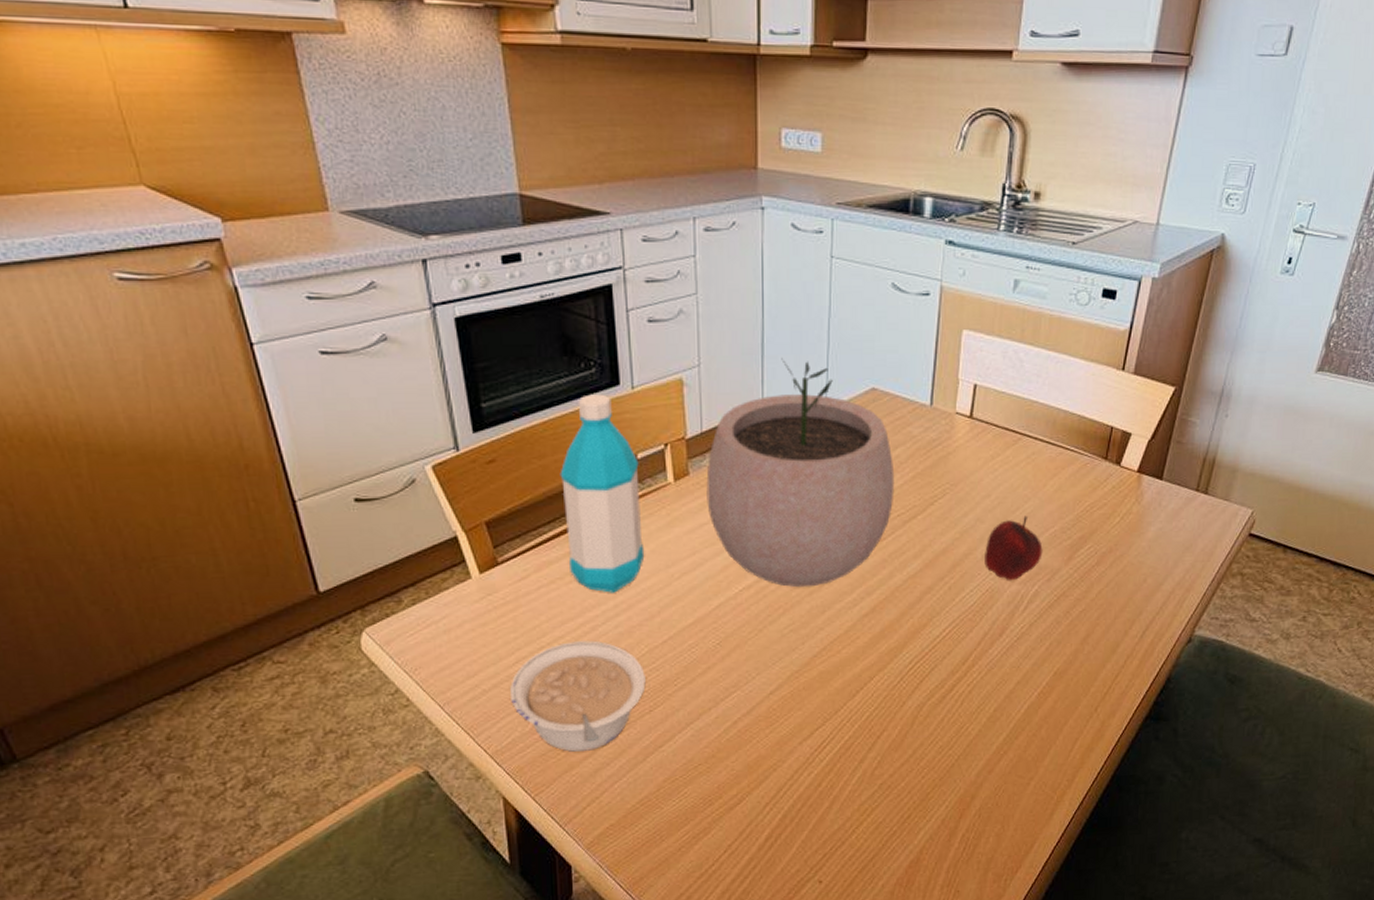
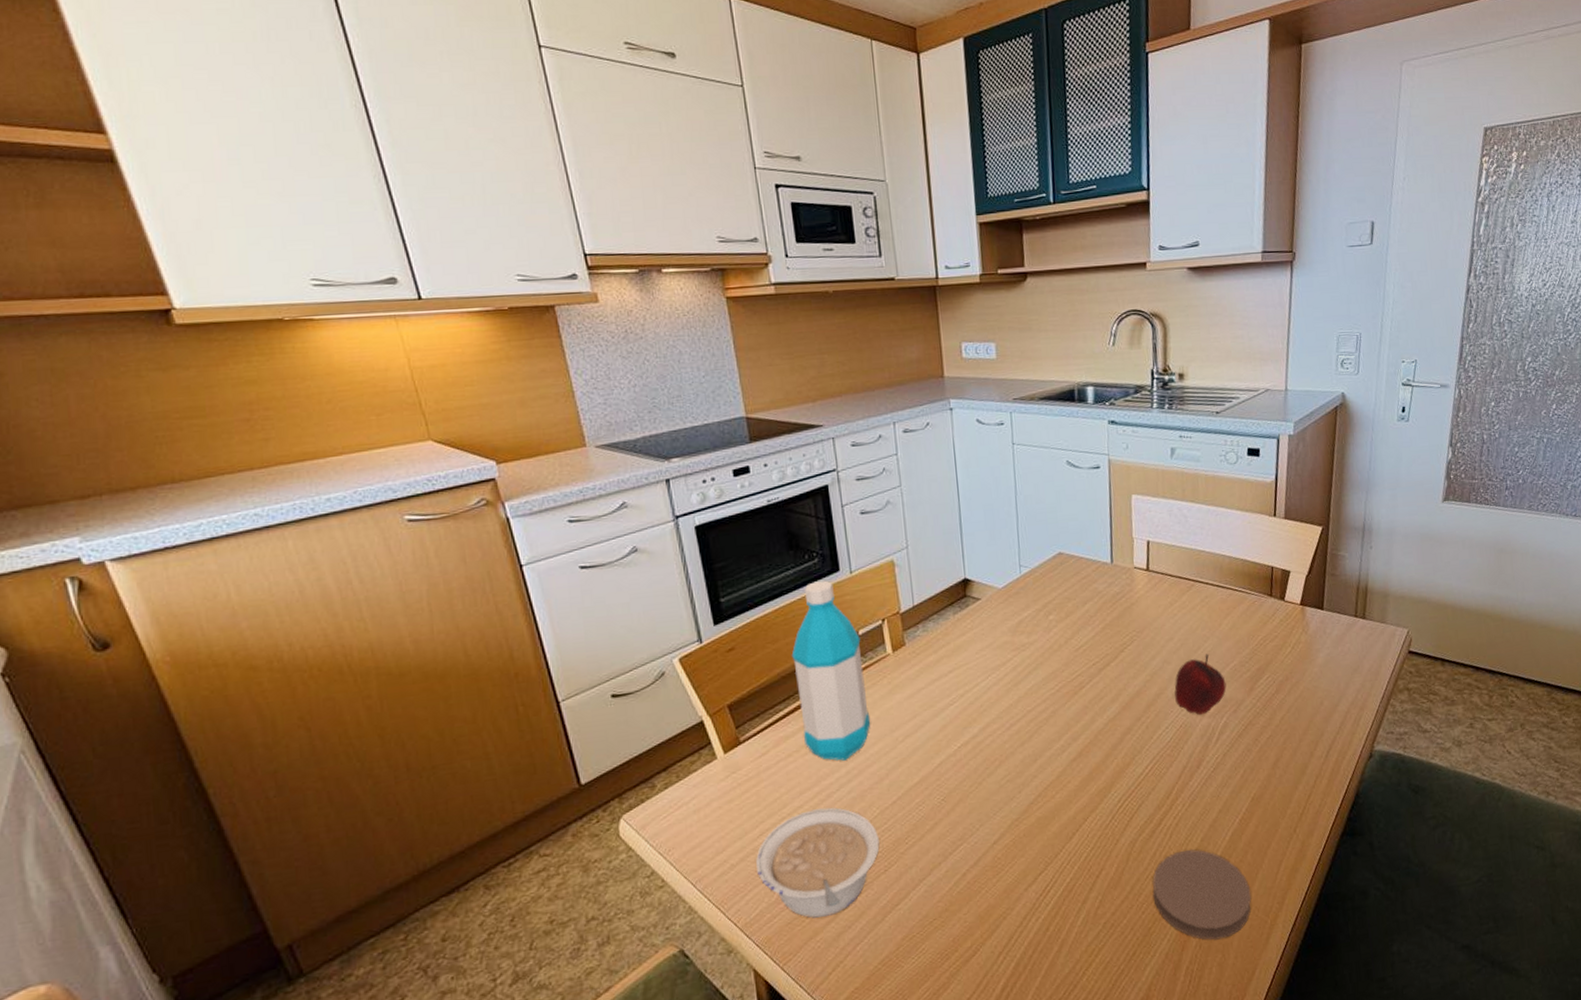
plant pot: present [706,358,895,588] -> none [921,534,1088,740]
coaster: none [935,718,1041,811] -> present [1153,849,1252,940]

